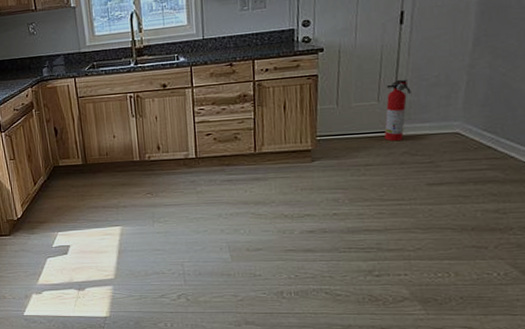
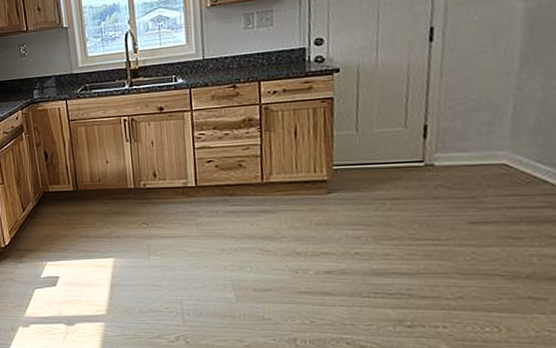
fire extinguisher: present [384,79,411,142] -> none [414,103,445,173]

